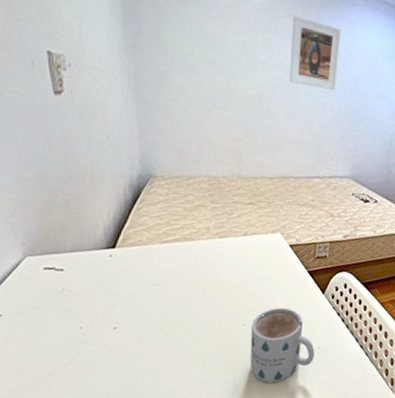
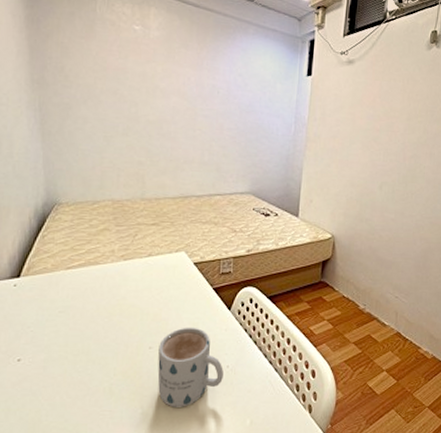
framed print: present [289,15,341,90] -> none [188,45,235,112]

